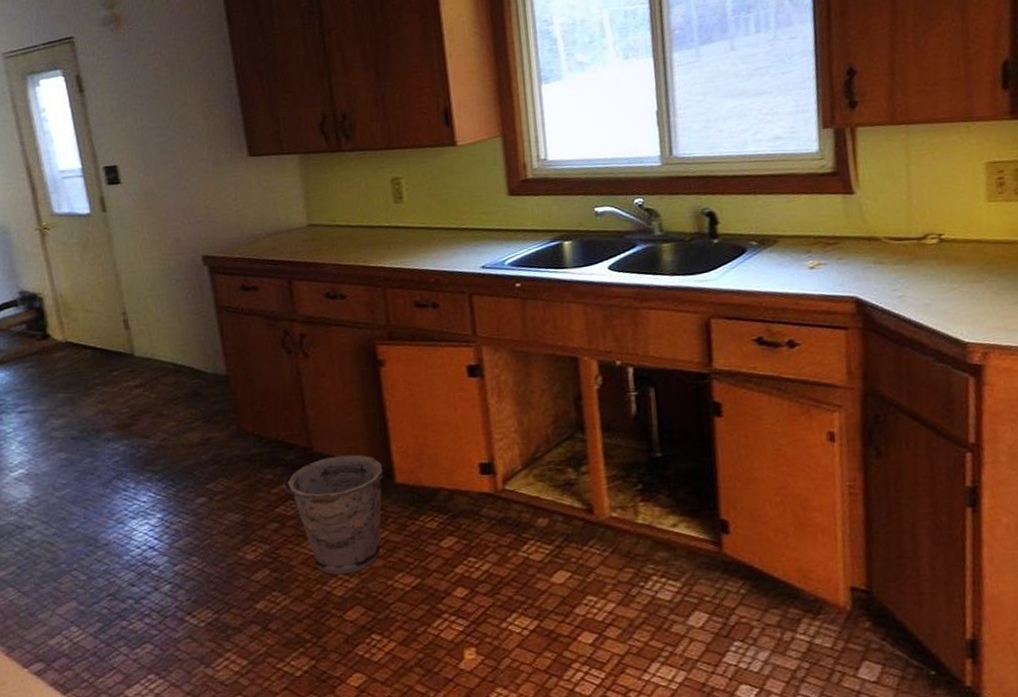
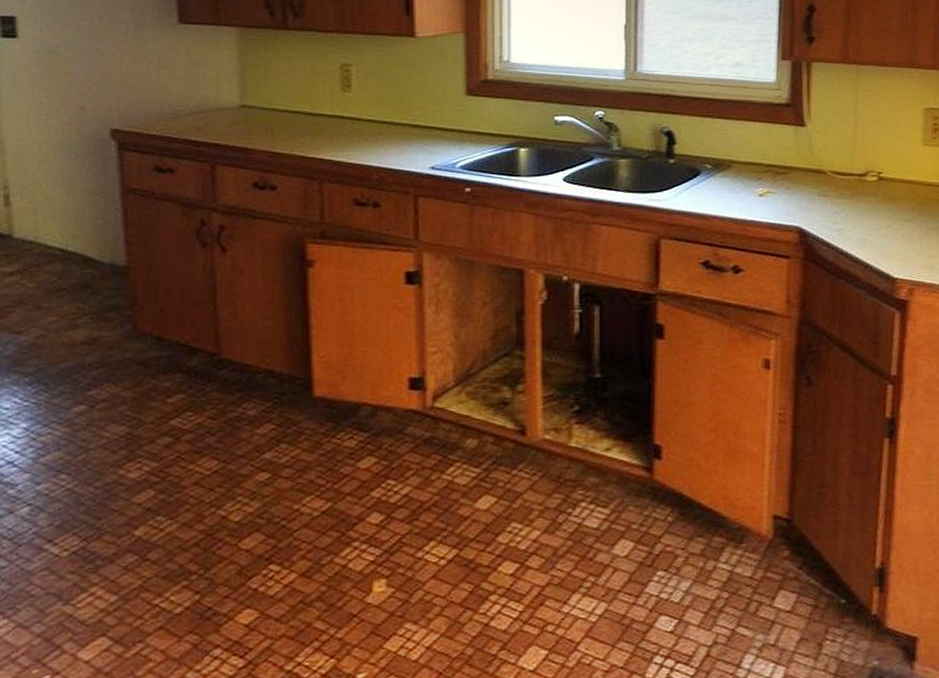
bucket: present [281,454,383,575] -> none [179,362,300,497]

